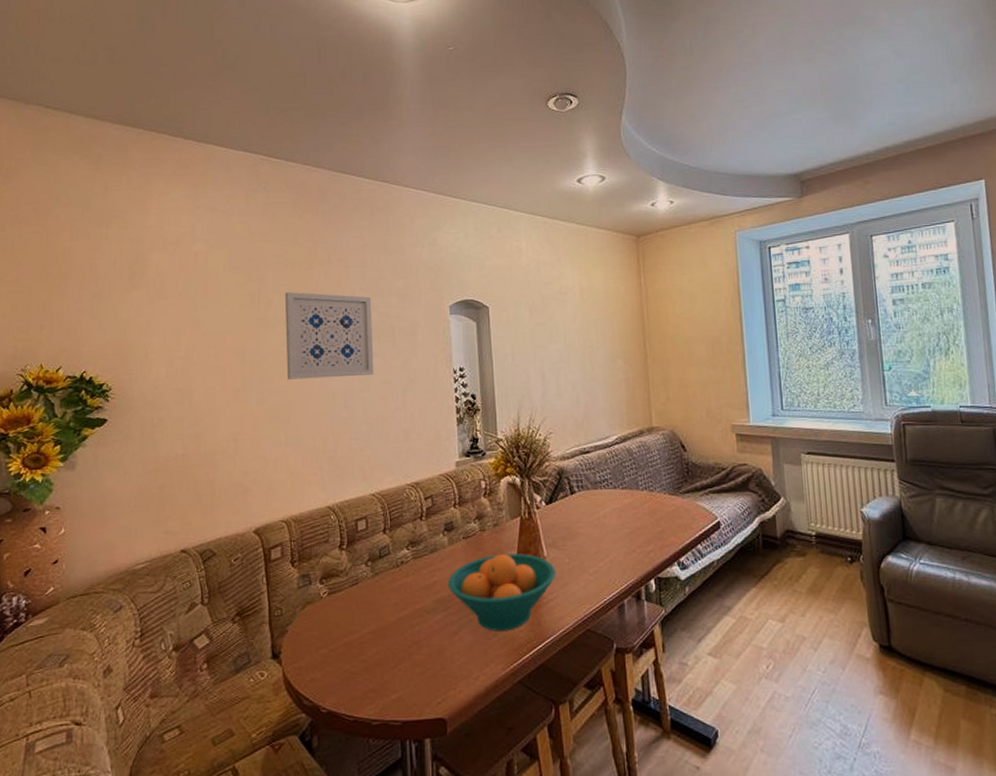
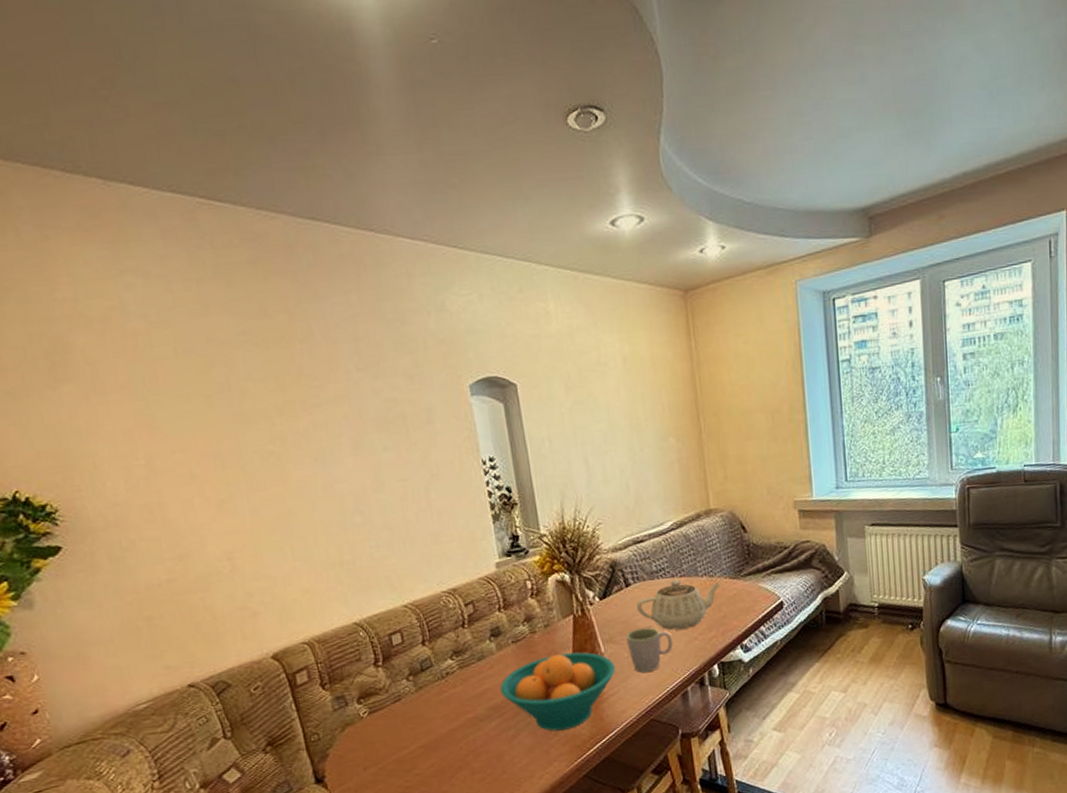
wall art: present [284,292,374,380] -> none [261,377,388,485]
mug: none [568,536,612,580] -> present [626,627,673,673]
teapot: none [580,492,661,541] -> present [637,580,722,631]

